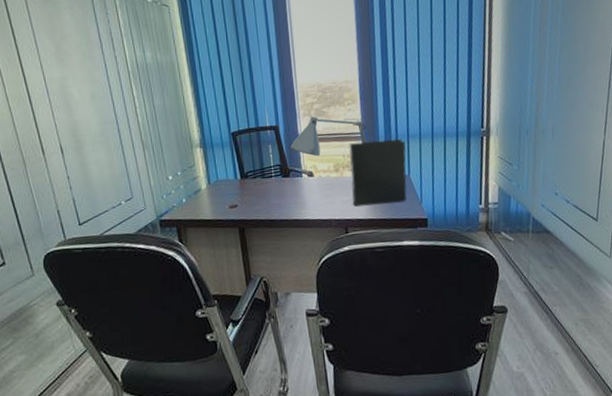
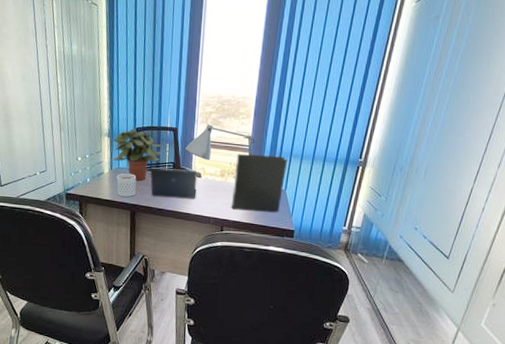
potted plant: none [206,133,265,193] -> present [112,128,162,182]
mug: none [216,185,243,214] -> present [116,173,137,198]
laptop: none [254,170,311,207] -> present [150,167,198,199]

